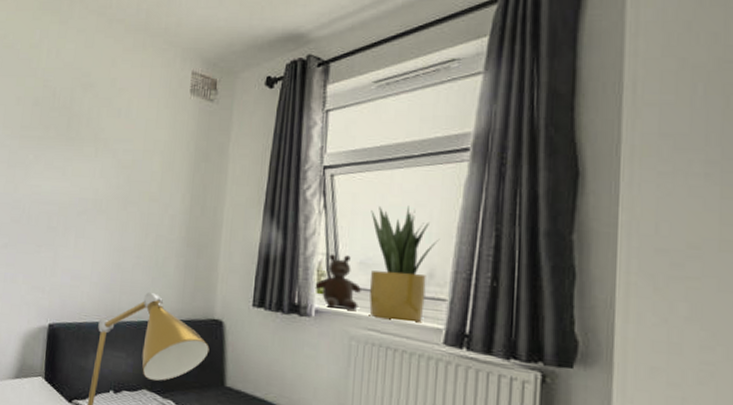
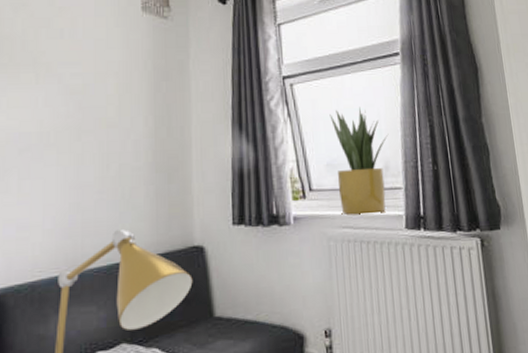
teddy bear: present [315,254,361,312] -> none [290,159,331,214]

